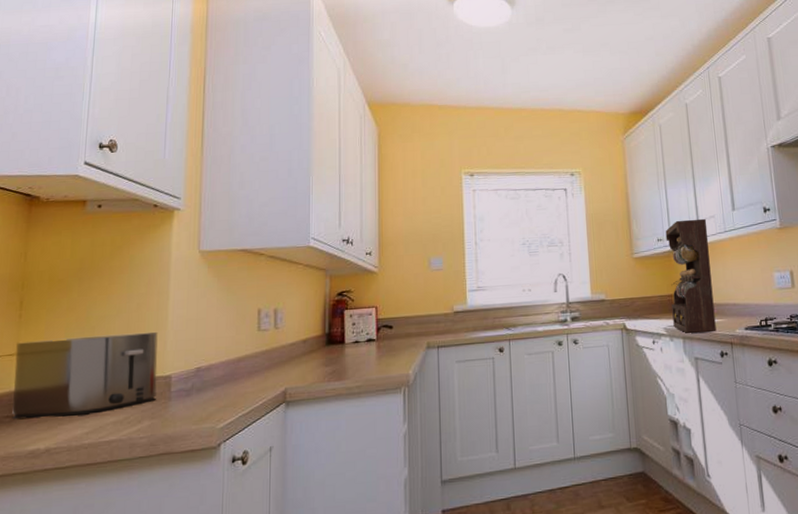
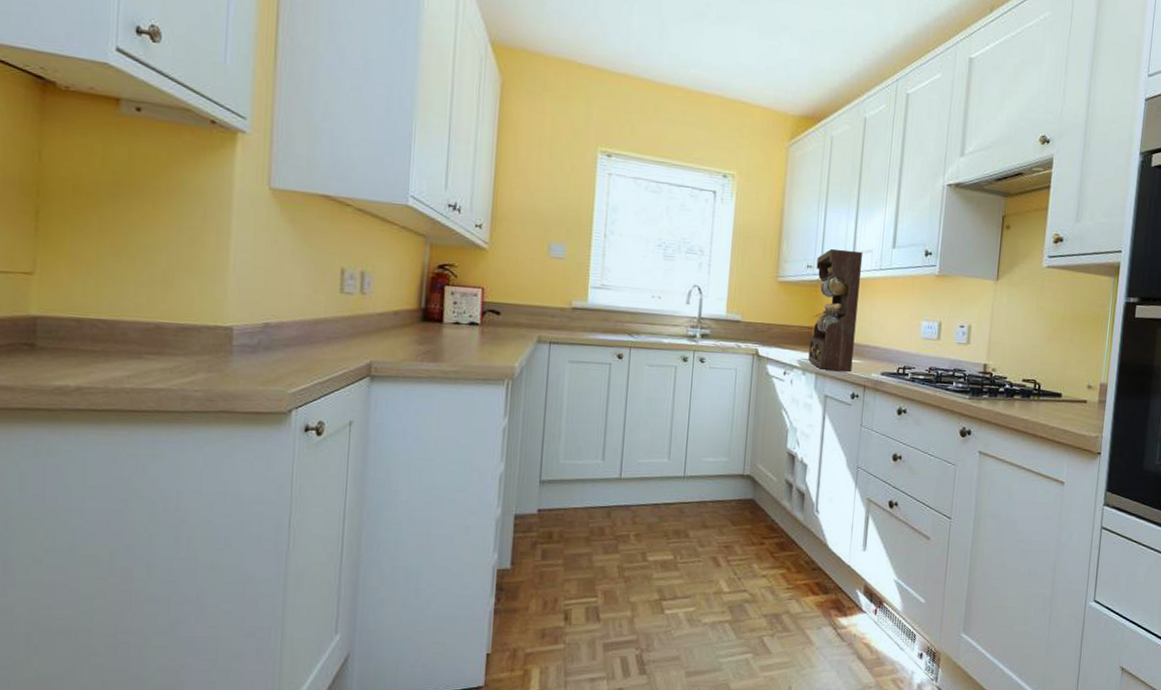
toaster: present [12,331,158,419] -> none [31,260,216,357]

